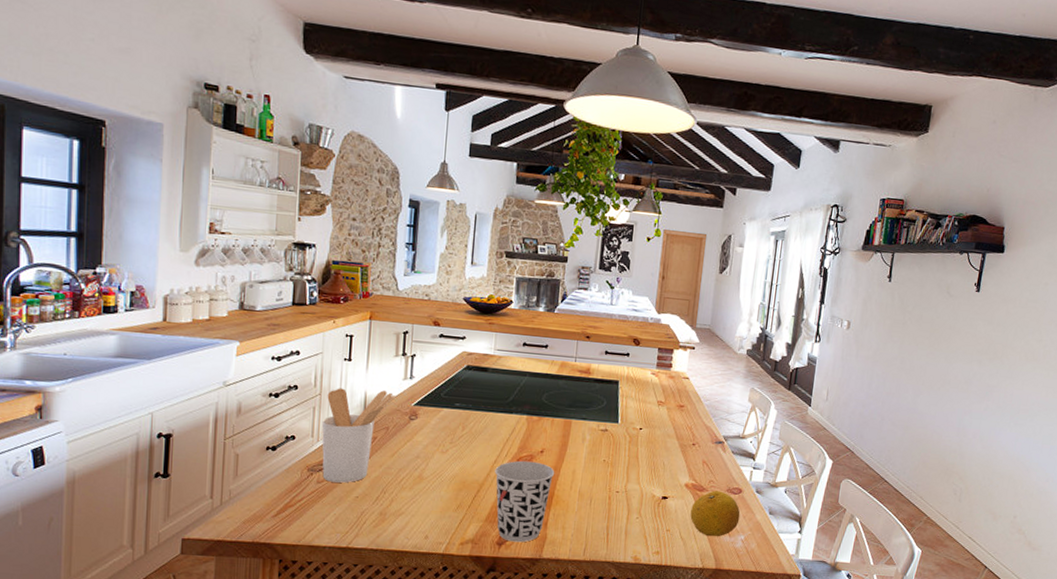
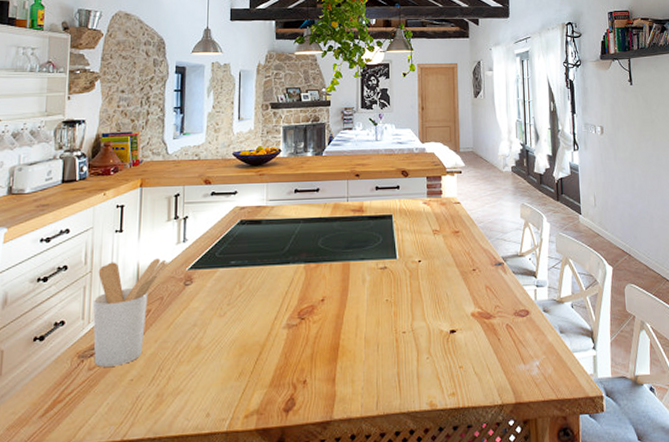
cup: present [495,460,555,543] -> none [276,312,338,406]
fruit: present [690,490,740,537] -> none [481,315,532,368]

